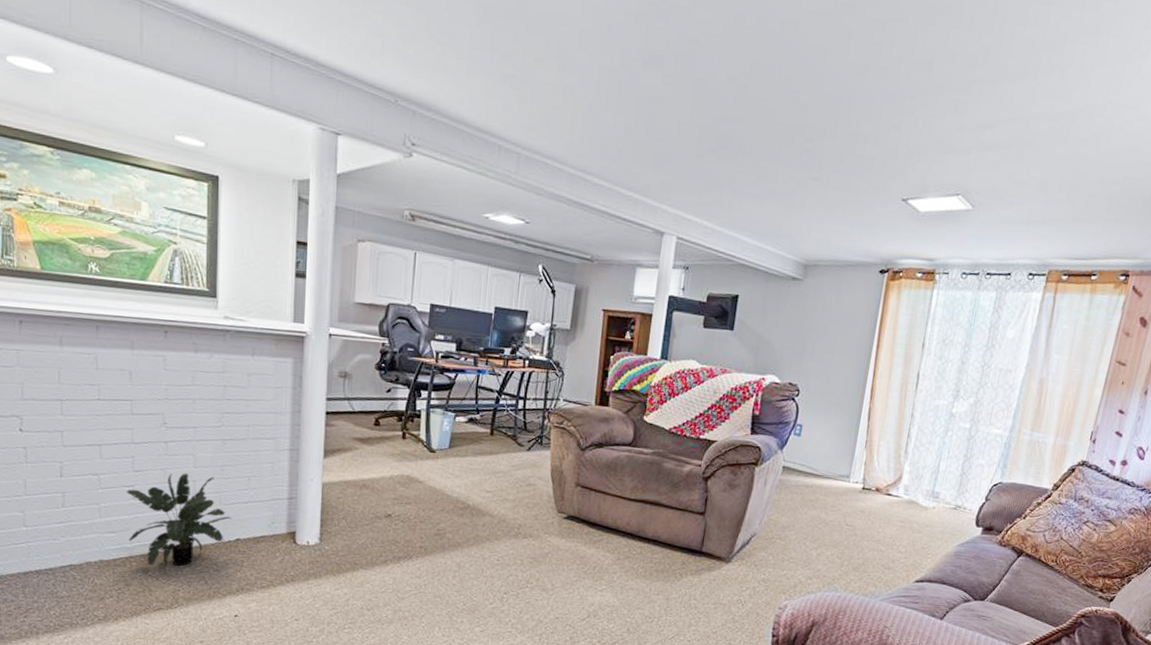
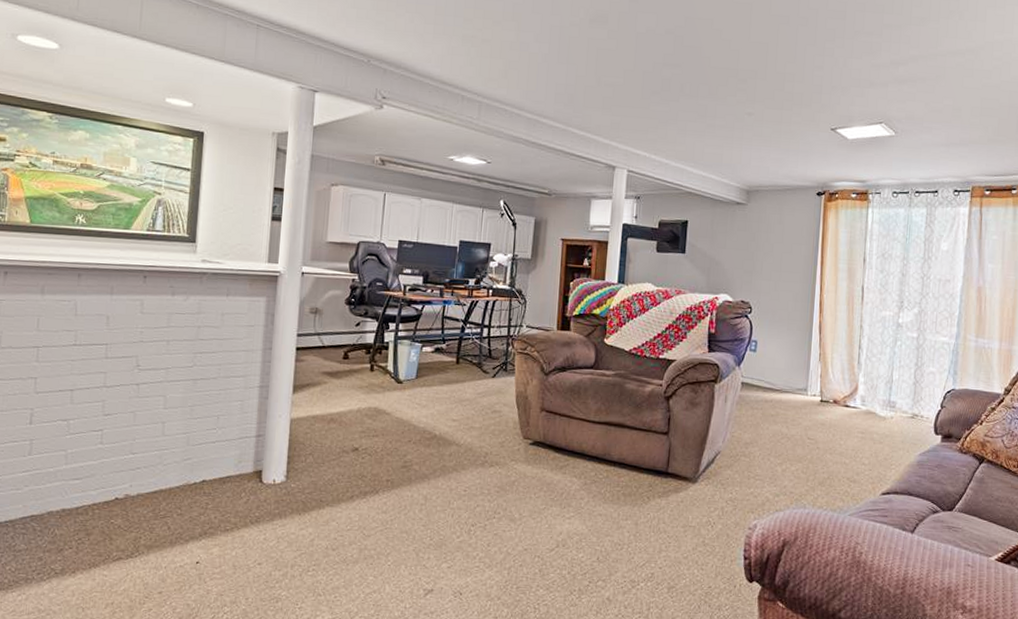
potted plant: present [126,473,232,568] -> none [93,414,199,514]

